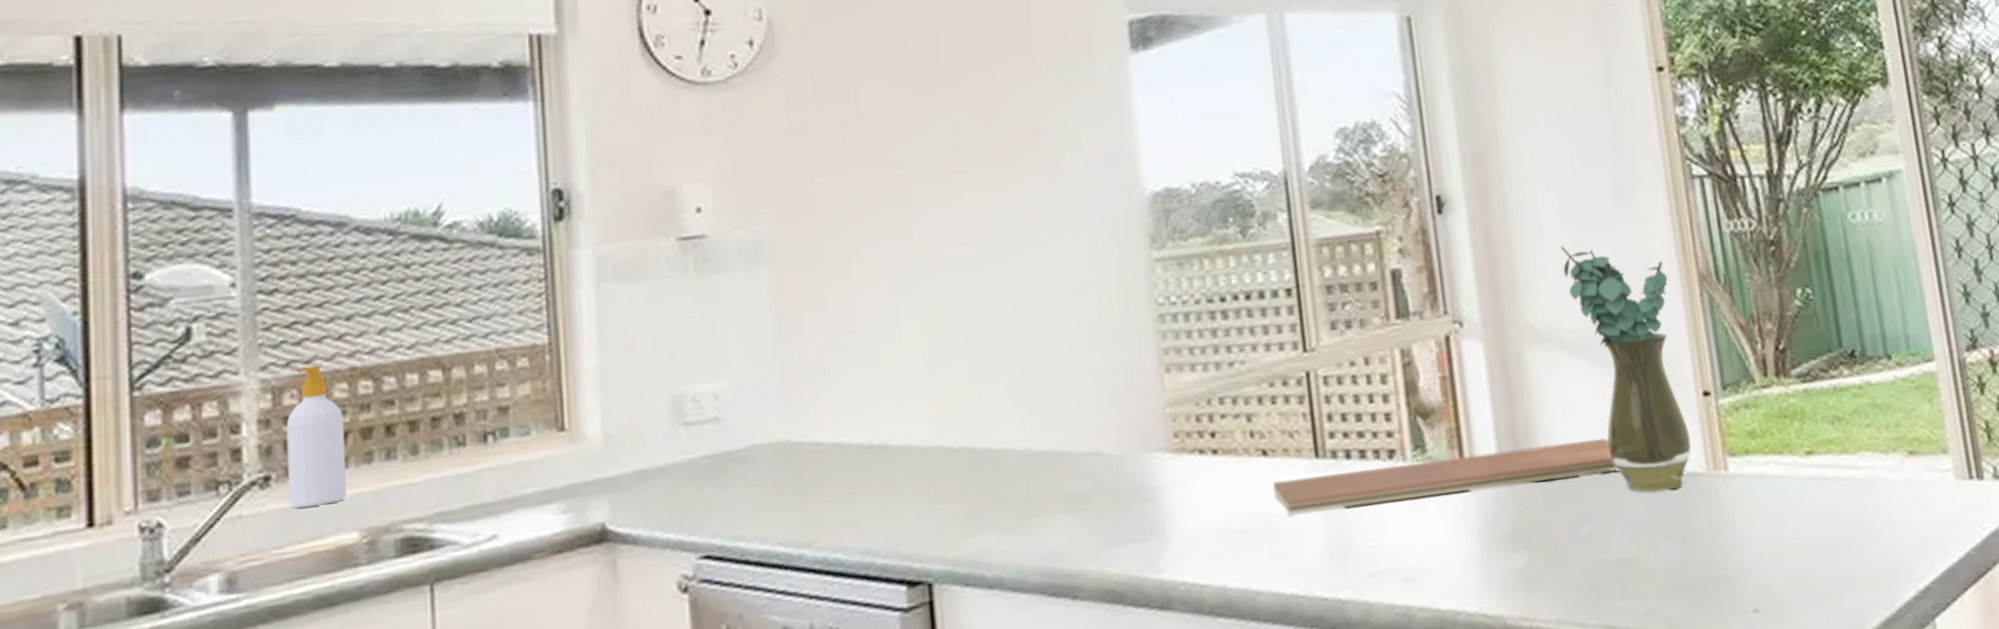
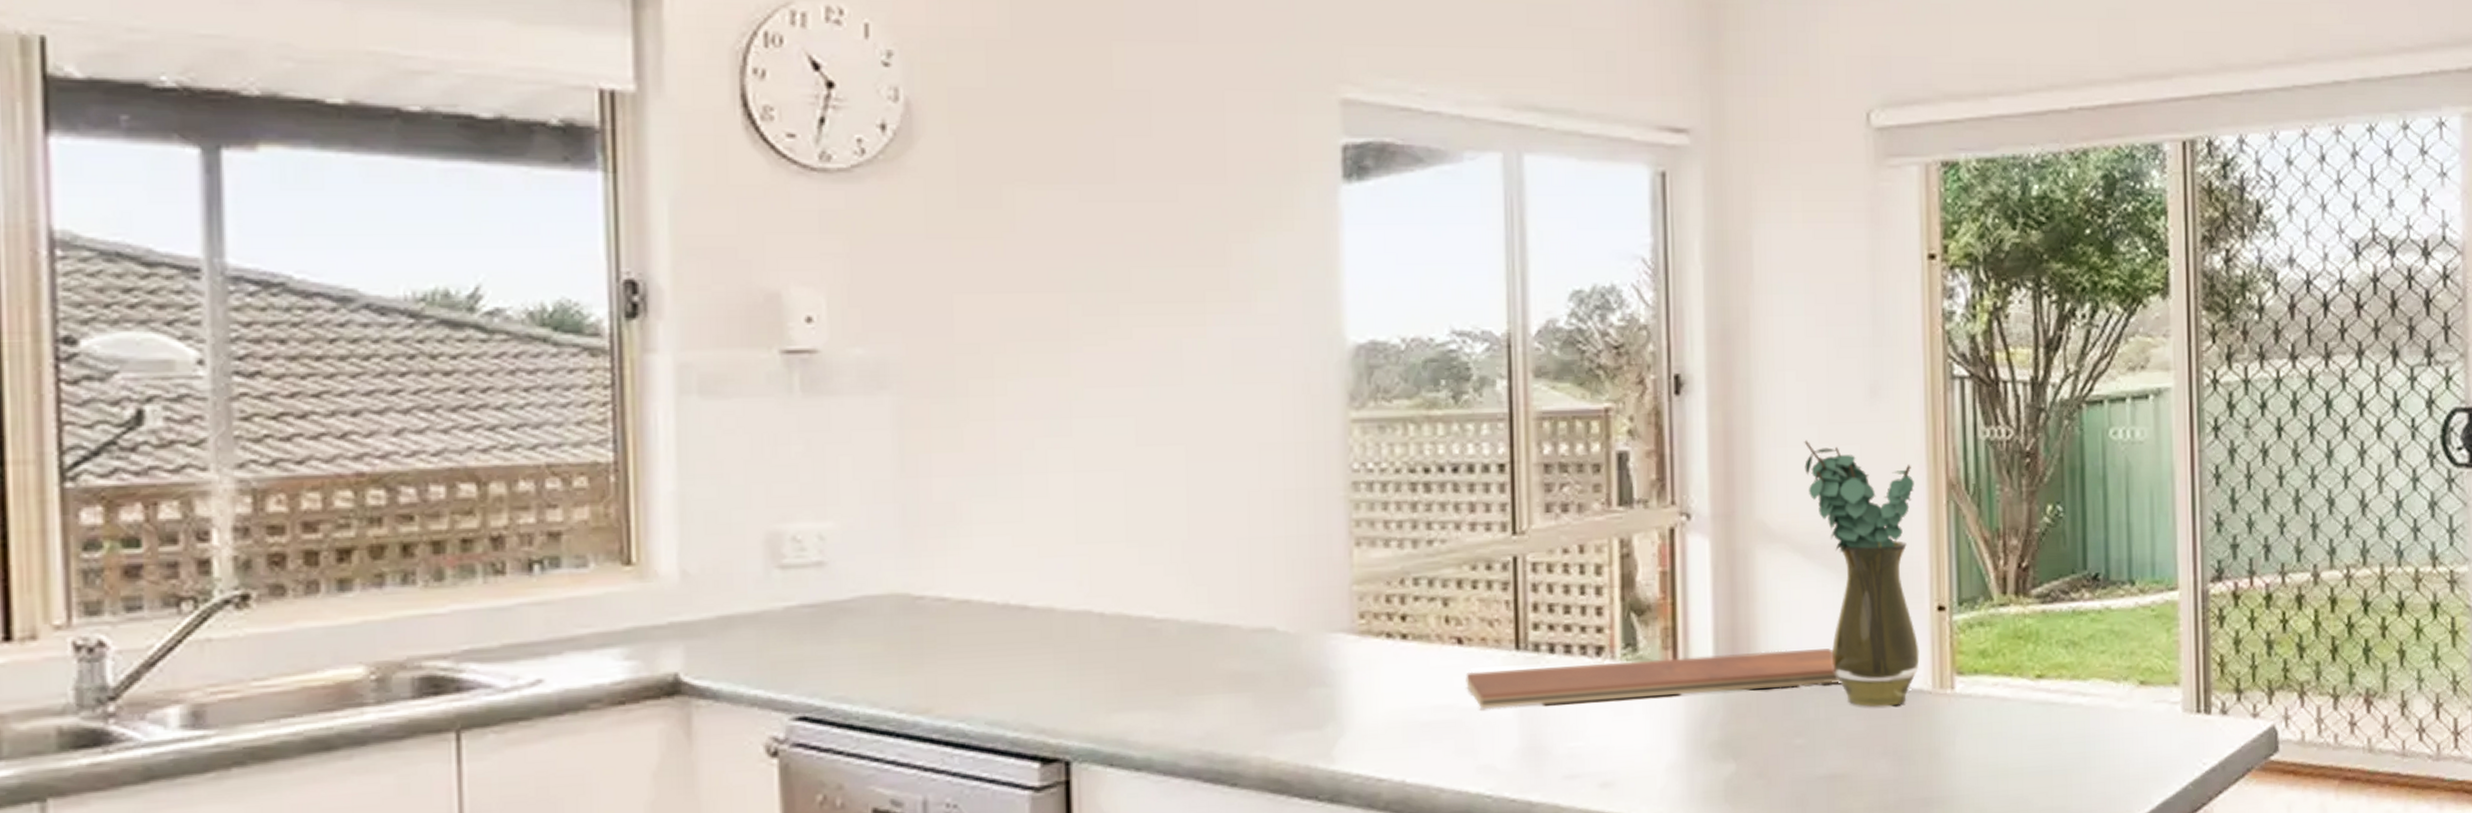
soap bottle: present [286,365,346,509] -> none [271,467,349,635]

